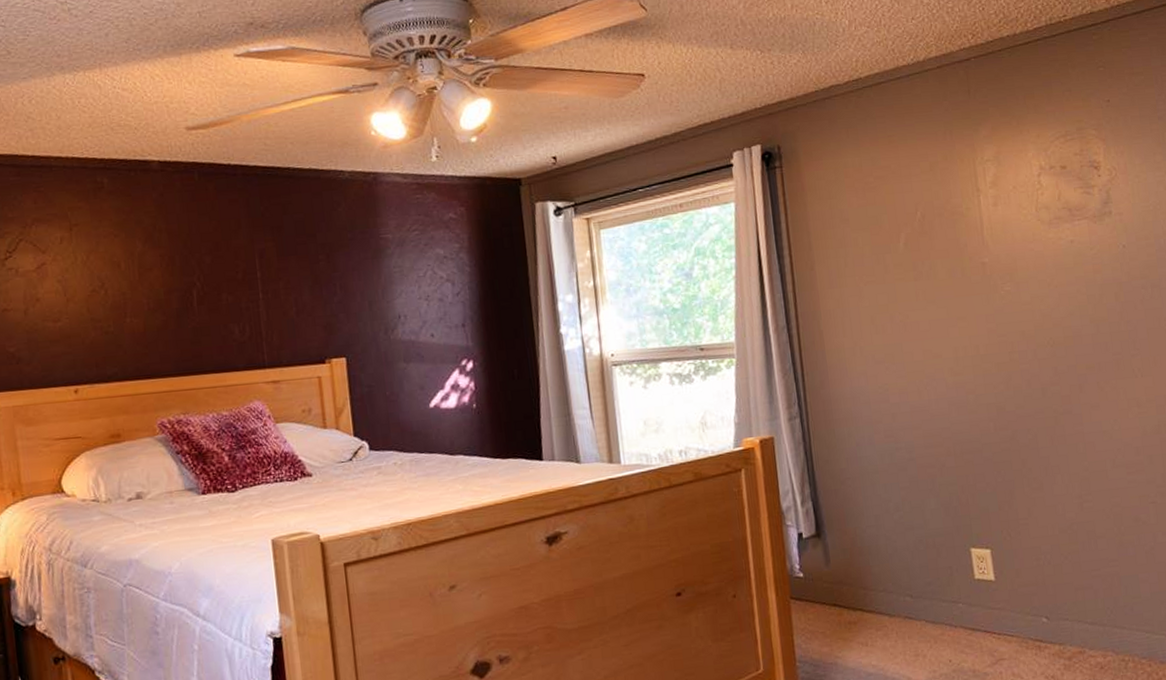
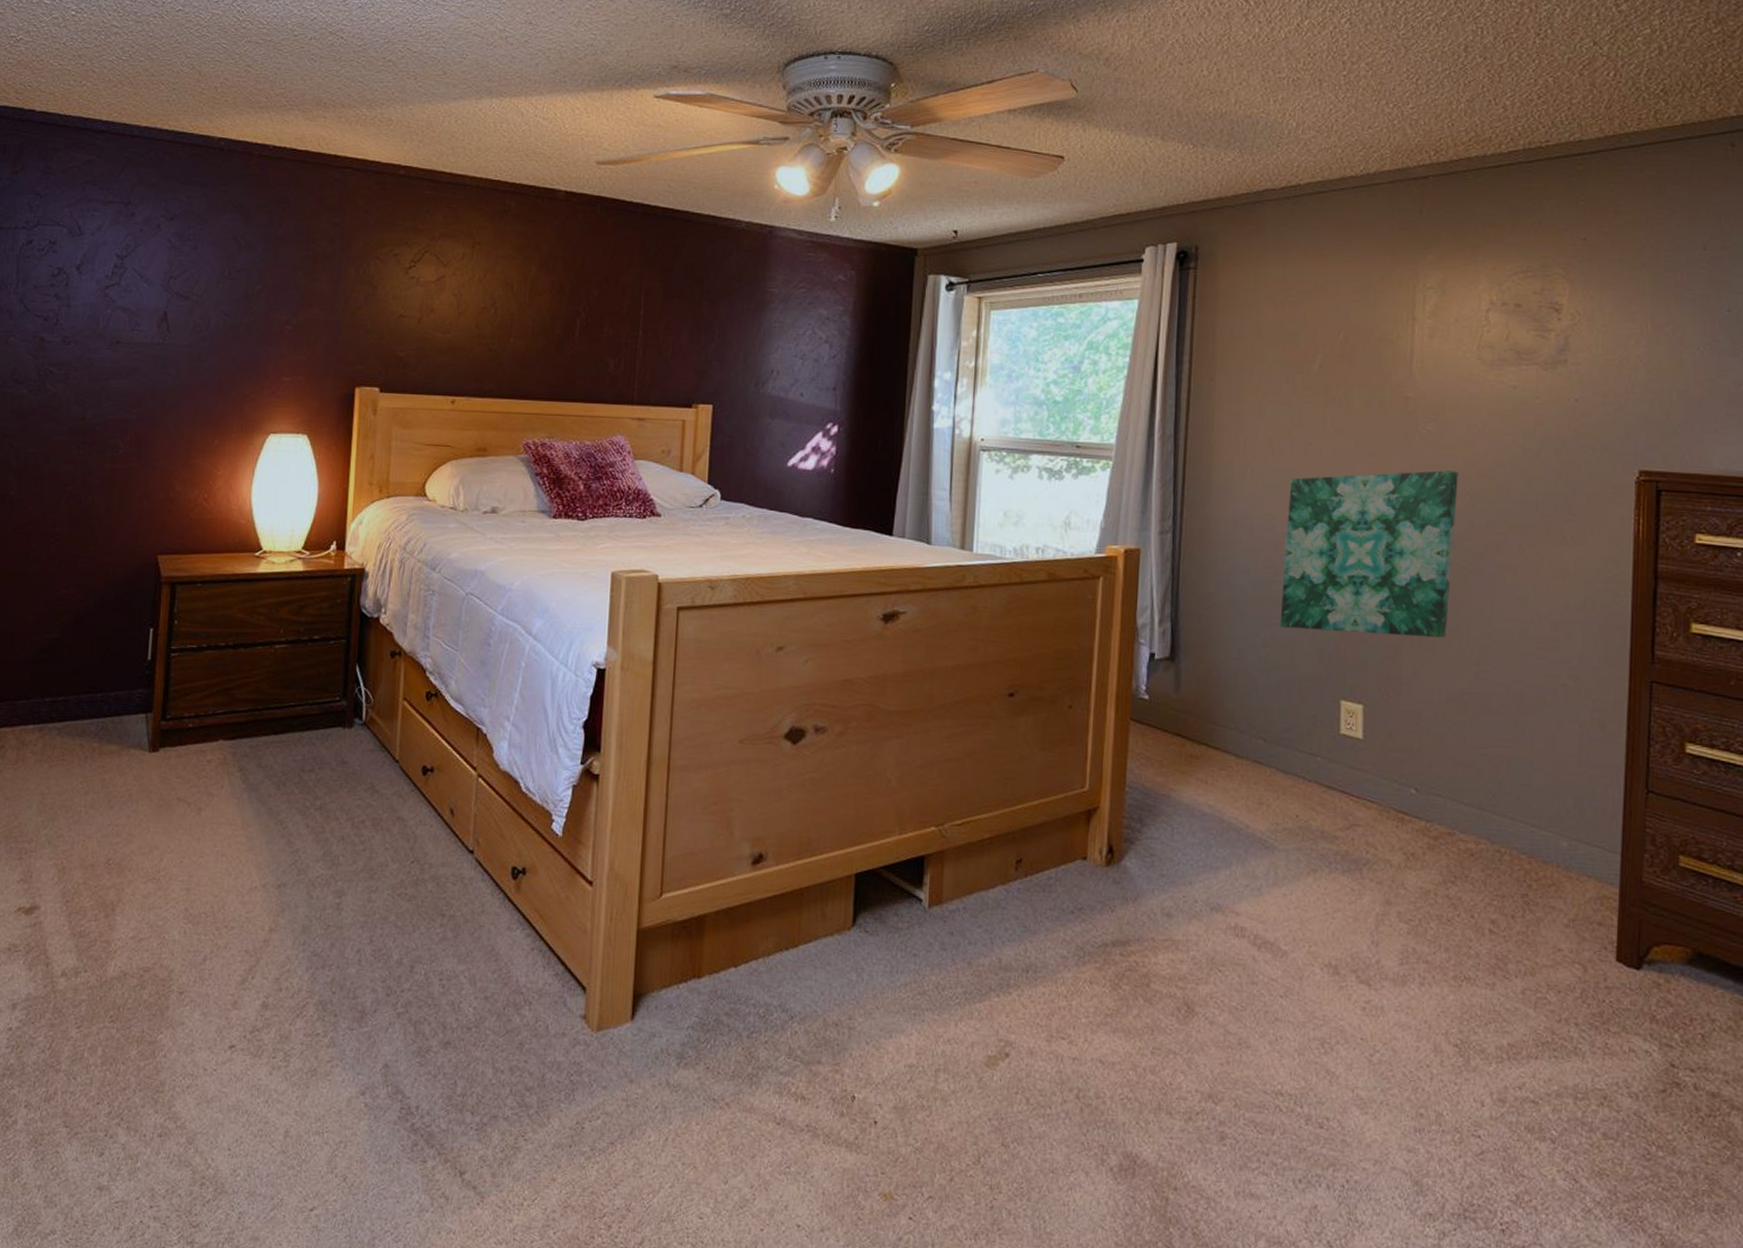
wall art: none [895,324,1050,491] -> present [1279,470,1458,638]

